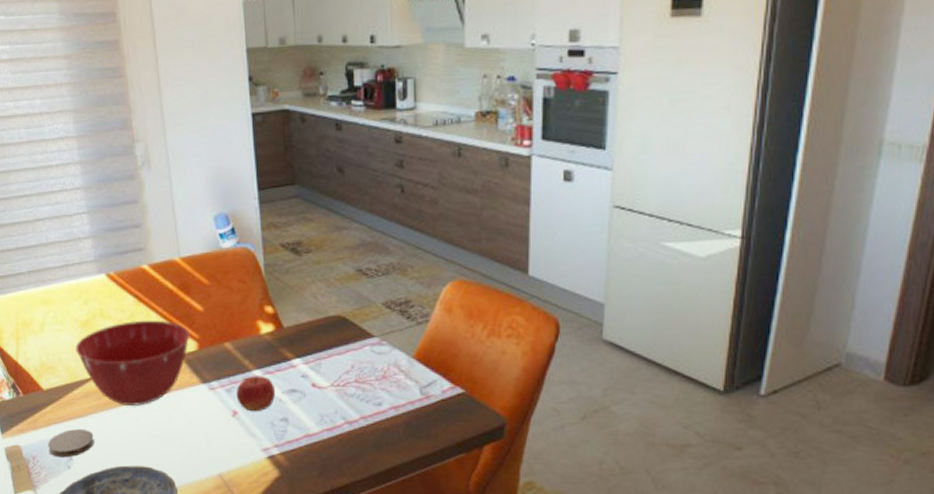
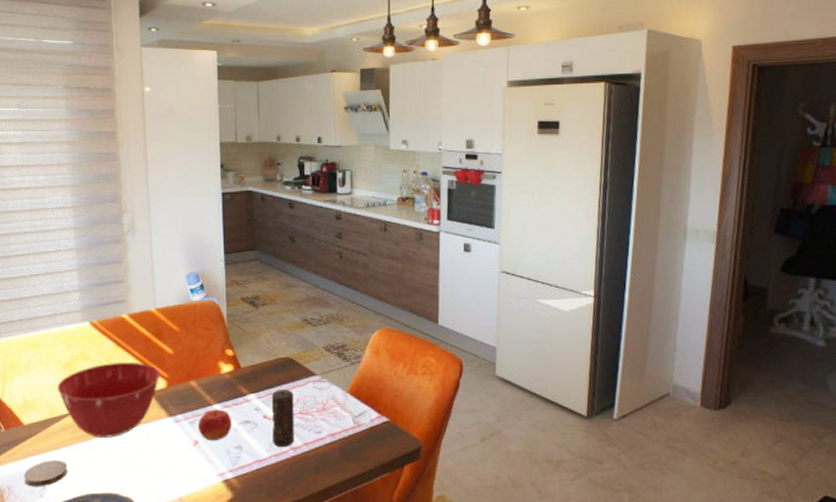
candle: none [320,354,349,421] -> present [271,390,294,448]

